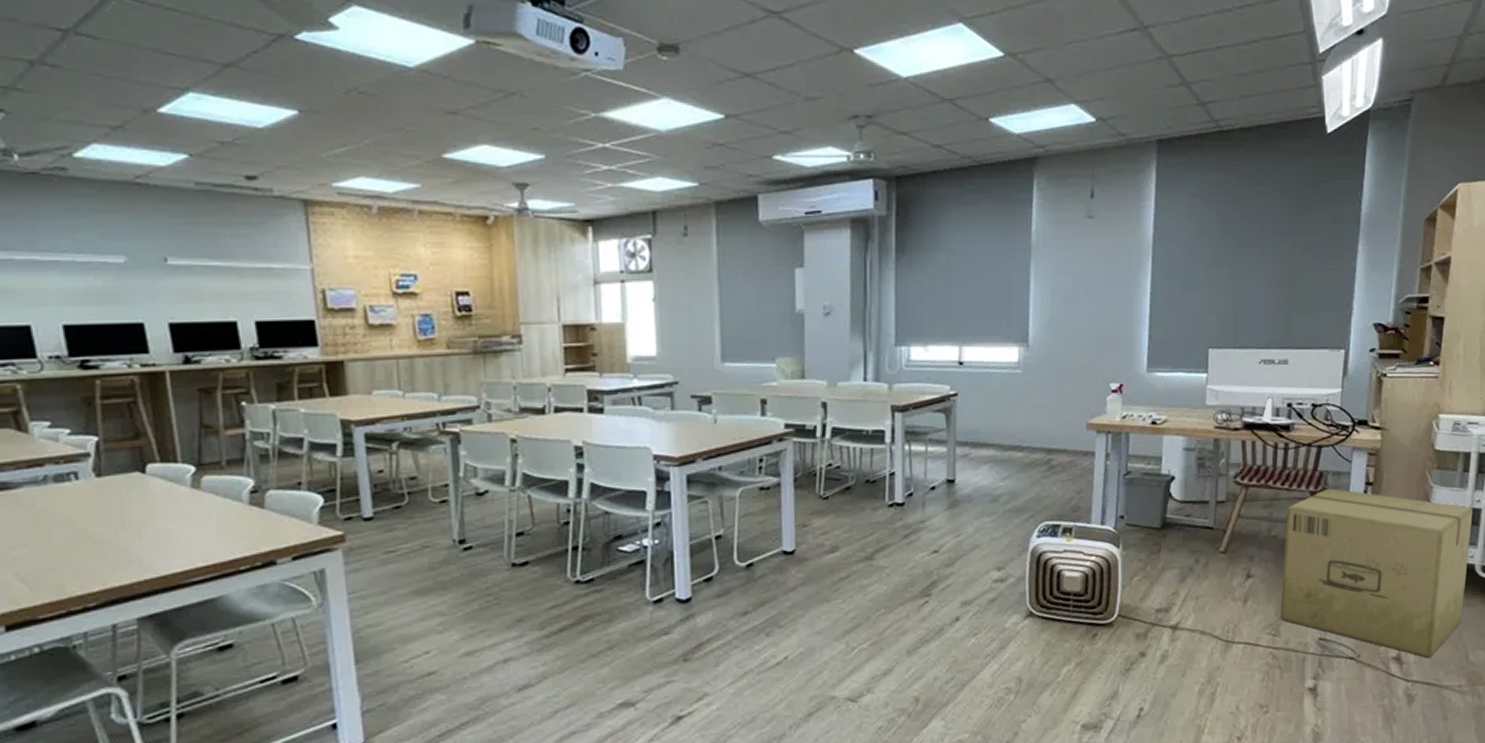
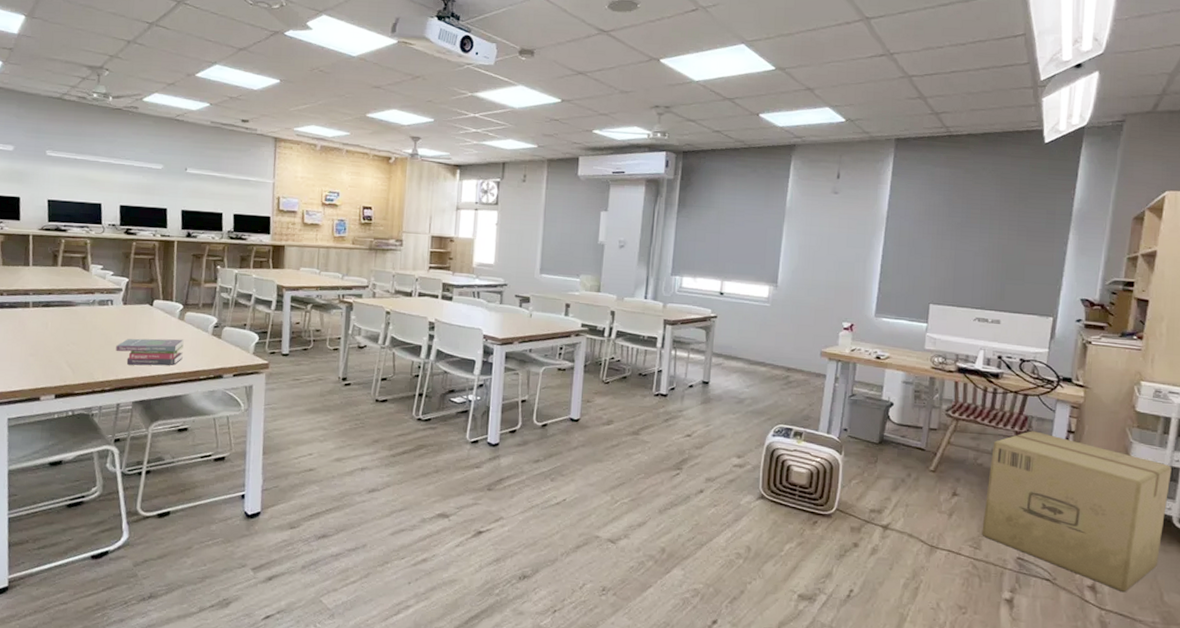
books: none [95,516,208,565] -> present [116,338,184,366]

